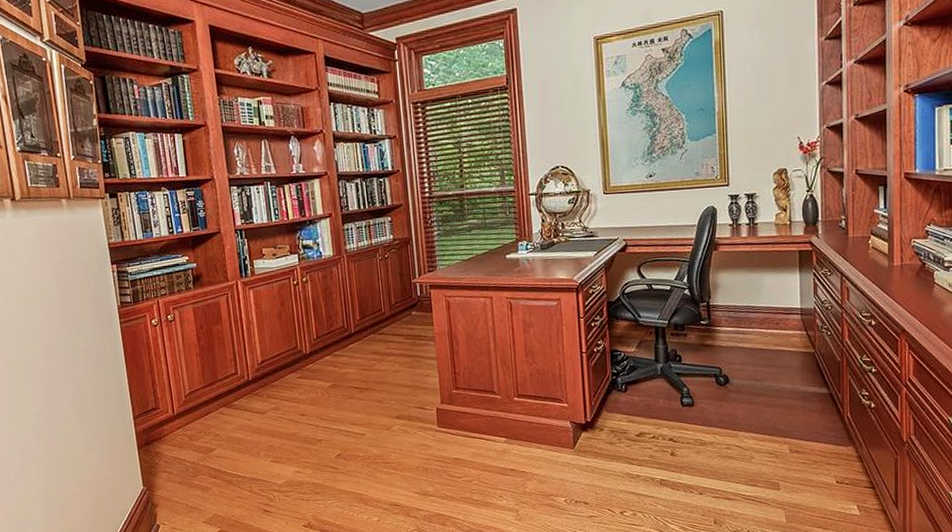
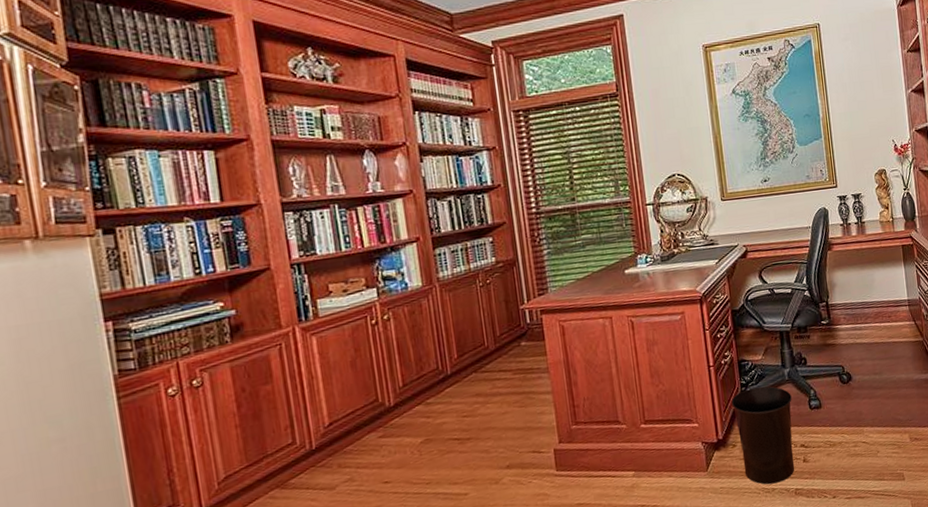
waste bin: none [601,377,663,471] -> present [731,386,795,485]

